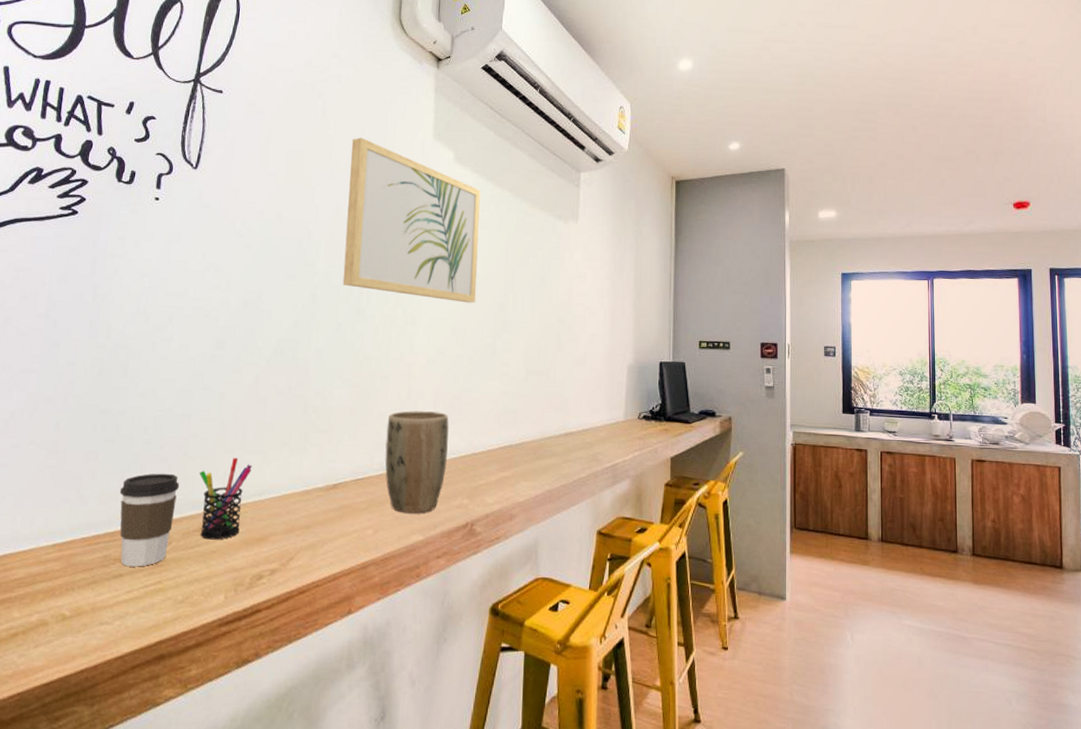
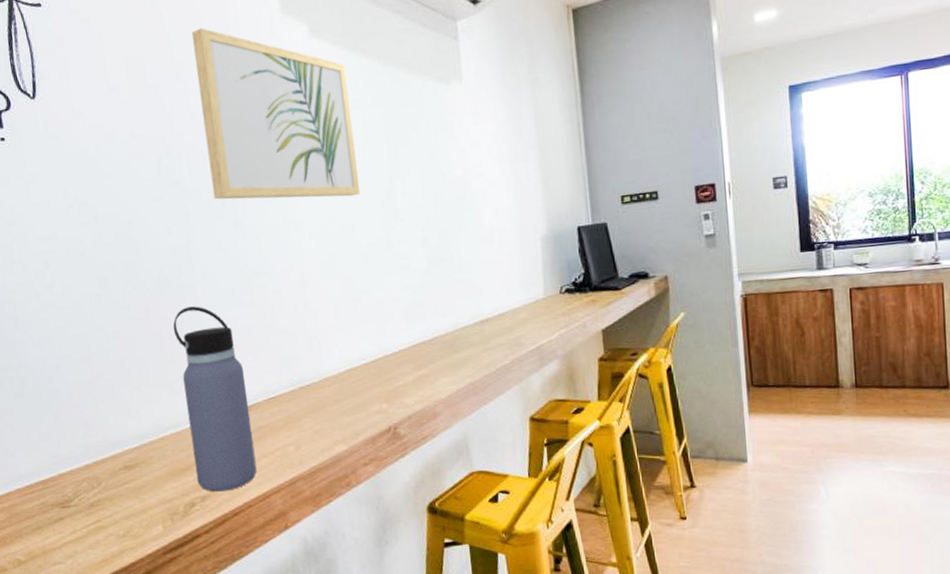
coffee cup: present [119,473,180,567] -> none [40,418,99,510]
pen holder: present [199,457,252,540] -> none [111,394,163,476]
water bottle: none [270,380,338,567] -> present [173,306,257,492]
plant pot: present [385,411,450,514] -> none [289,318,359,426]

